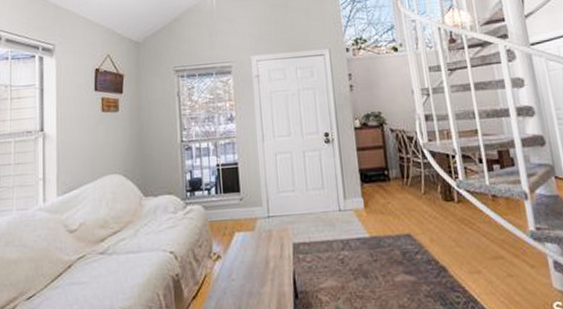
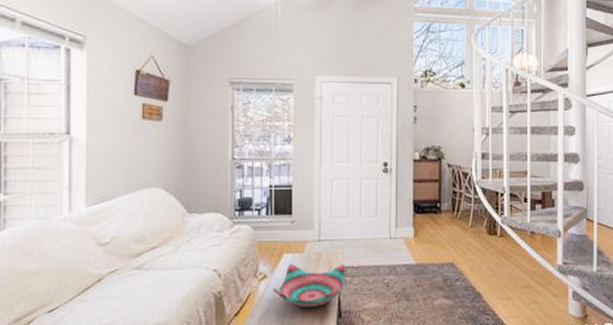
decorative bowl: none [227,240,298,289] -> present [272,263,345,308]

